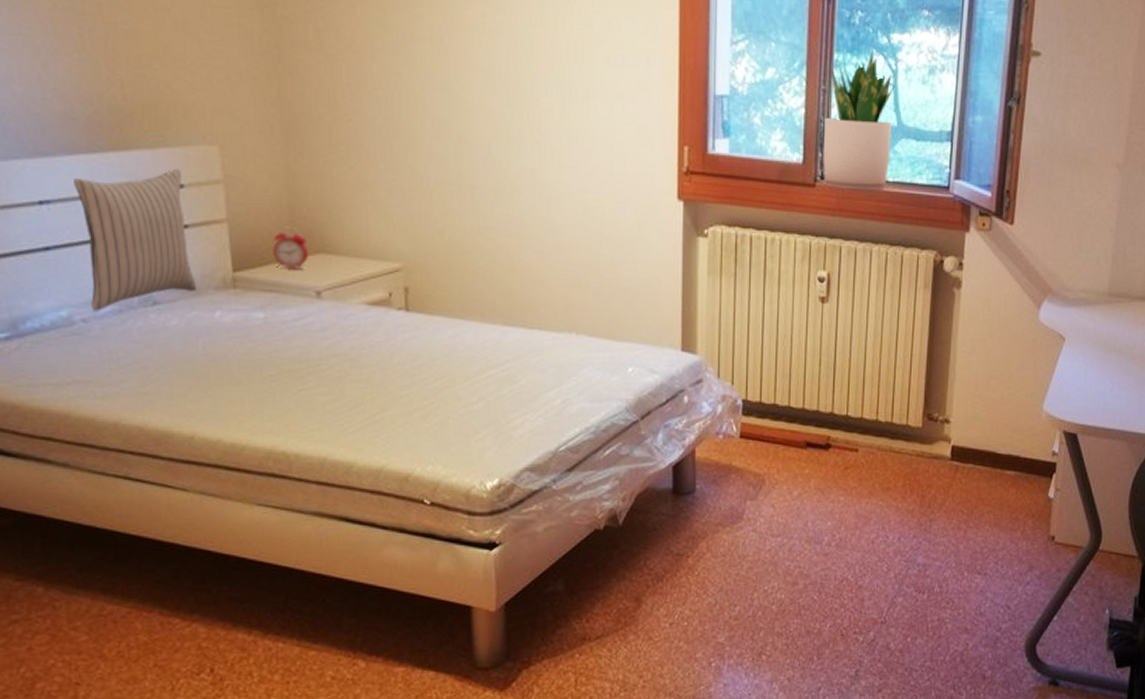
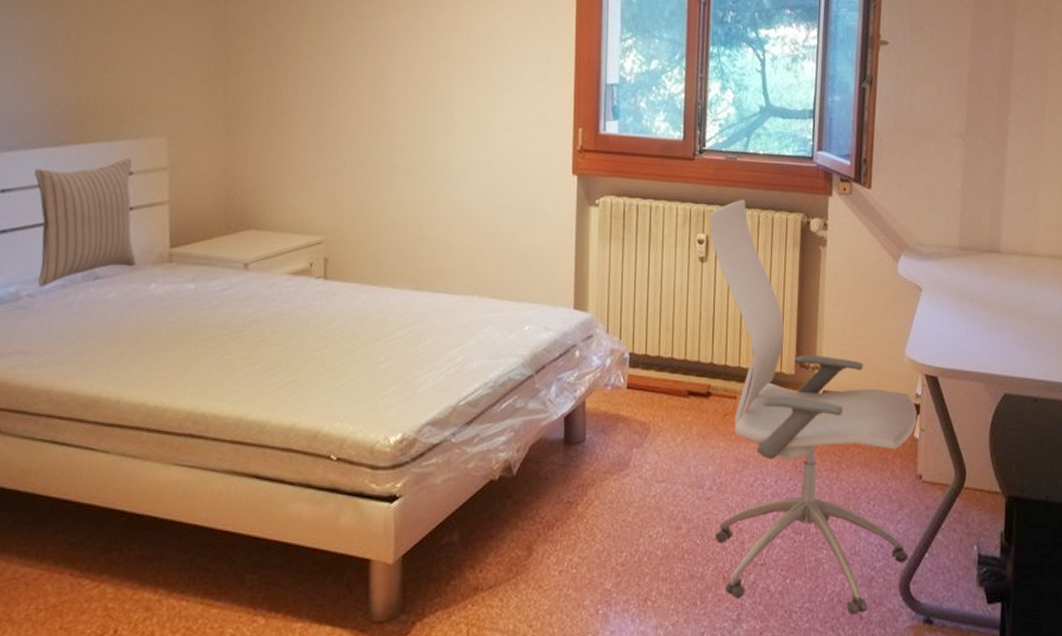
alarm clock: present [273,226,308,270] -> none [207,206,240,245]
planter: present [823,49,897,192] -> none [701,43,764,163]
office chair: none [831,234,1053,675] -> present [710,200,917,615]

